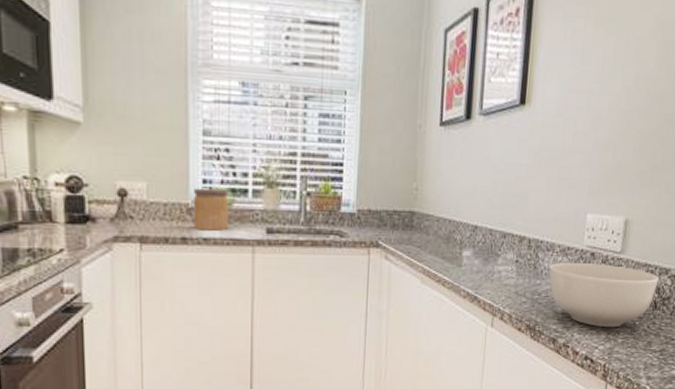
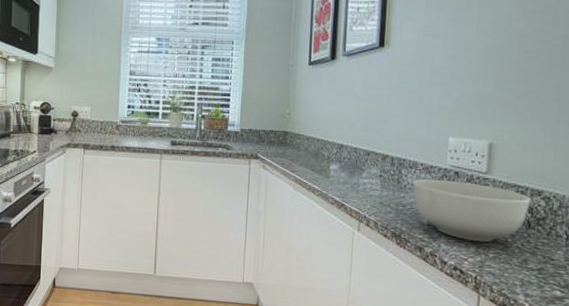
jar: present [194,188,228,231] -> none [120,111,145,142]

